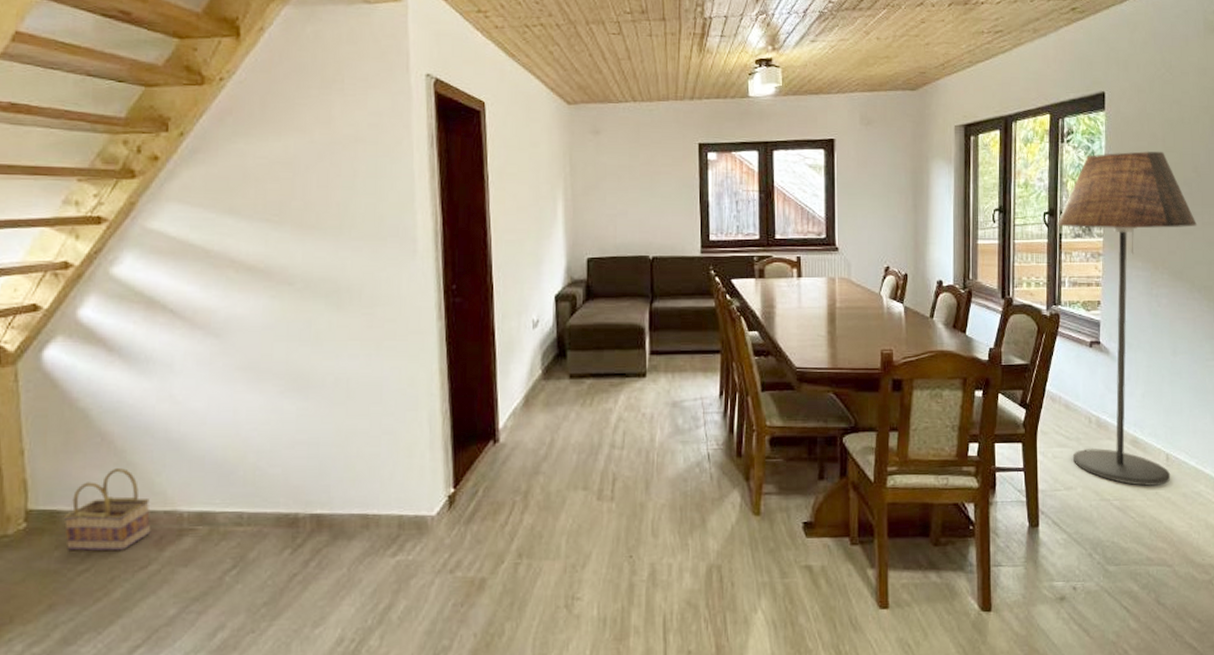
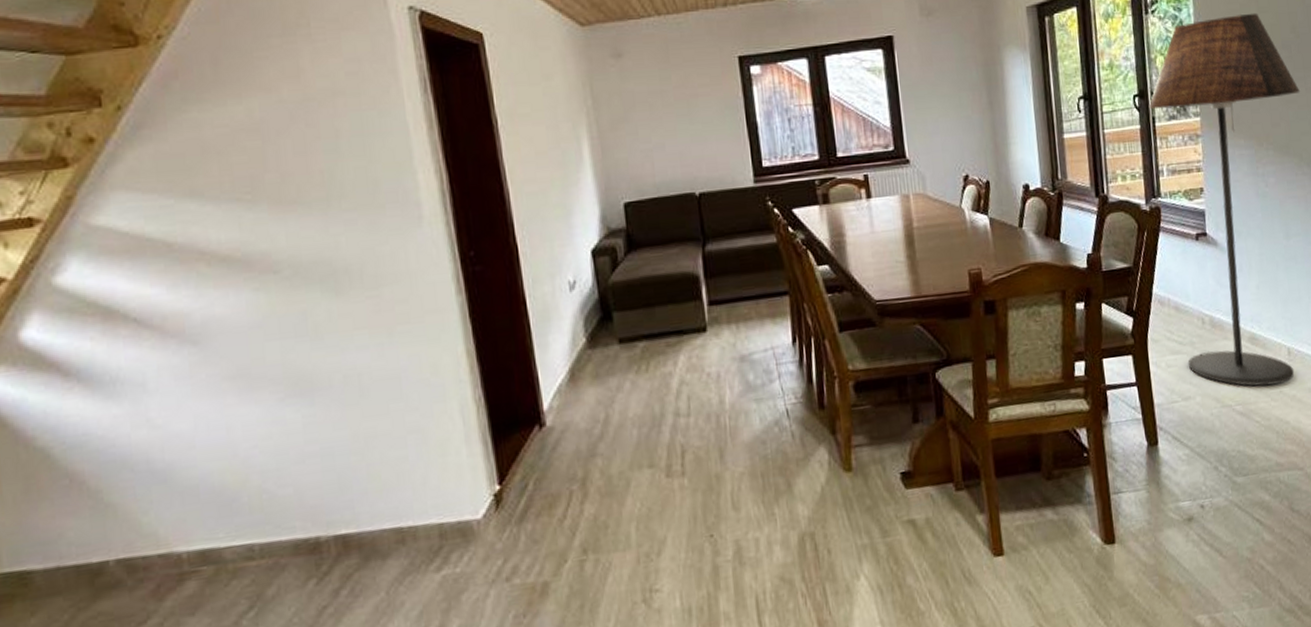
basket: present [63,468,151,552] -> none [35,511,146,616]

